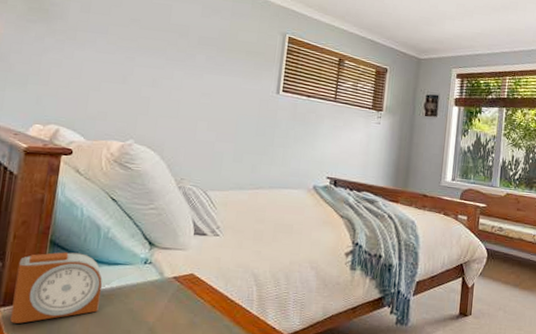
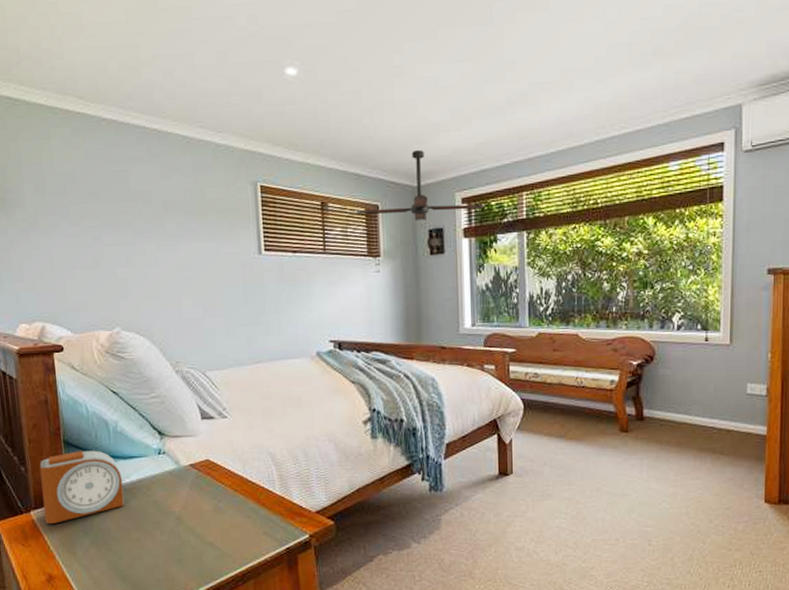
ceiling fan: none [366,30,476,87] -> present [354,150,486,220]

